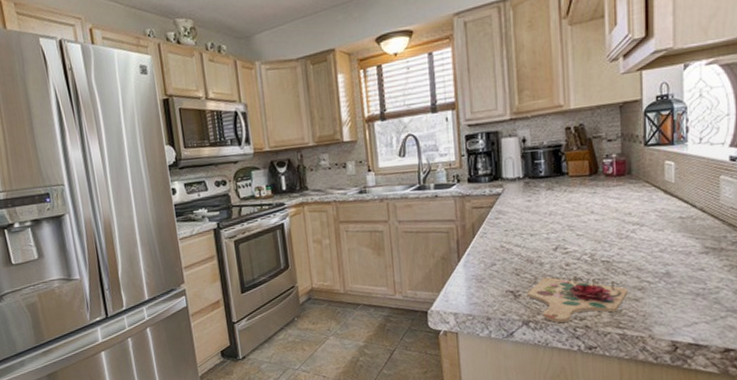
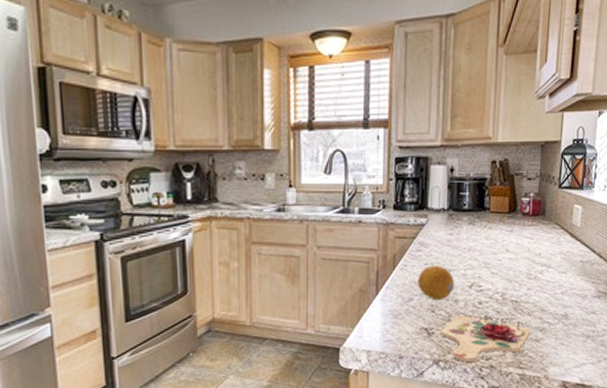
fruit: none [498,230,538,265] -> present [417,264,455,301]

